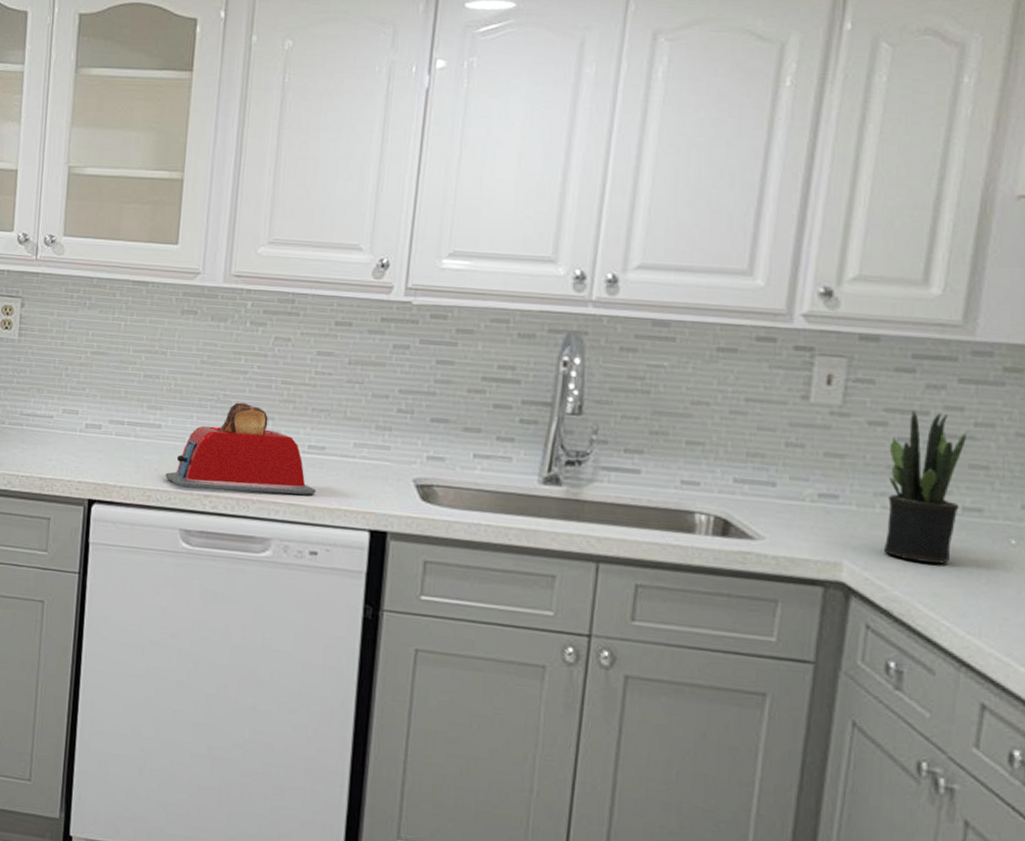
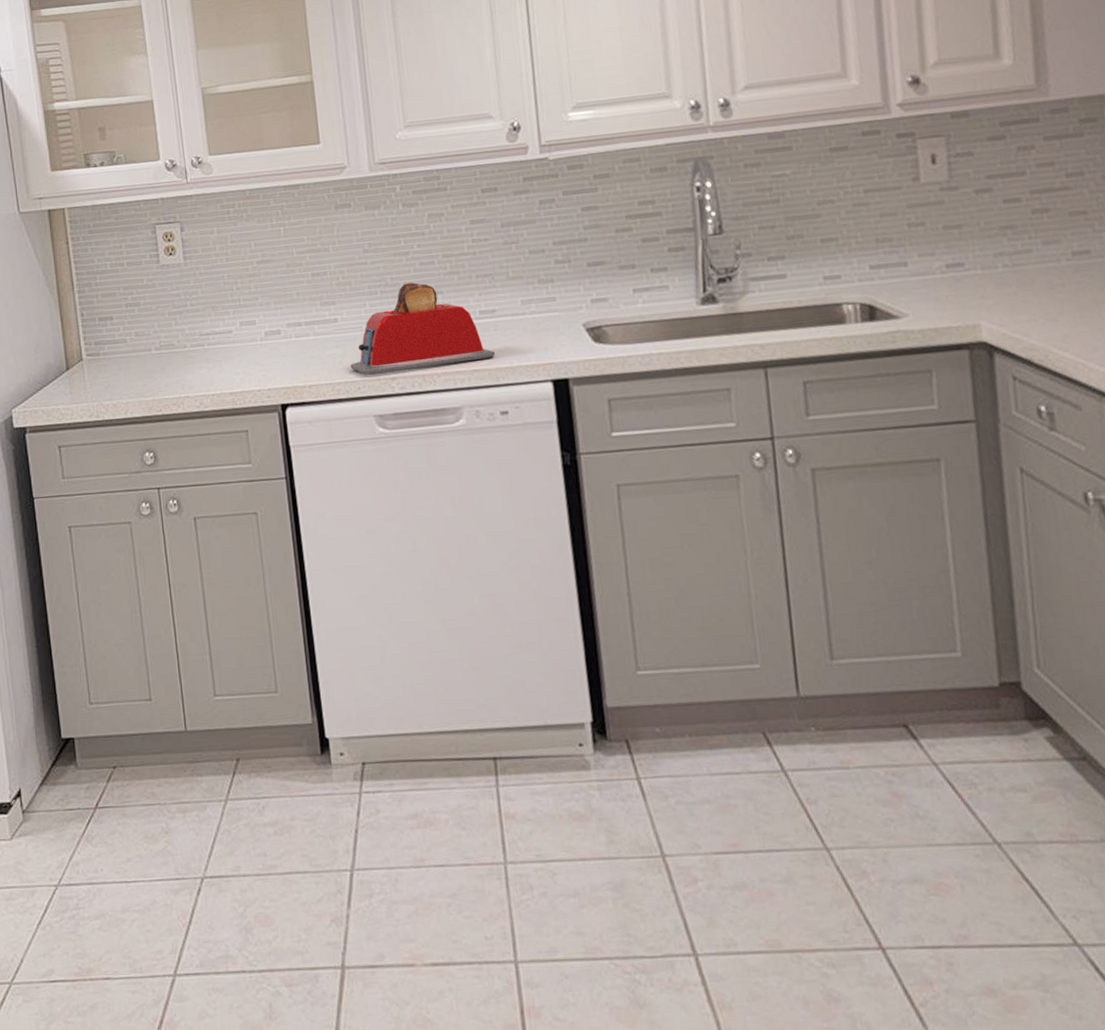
potted plant: present [883,410,968,564] -> none [998,170,1071,310]

